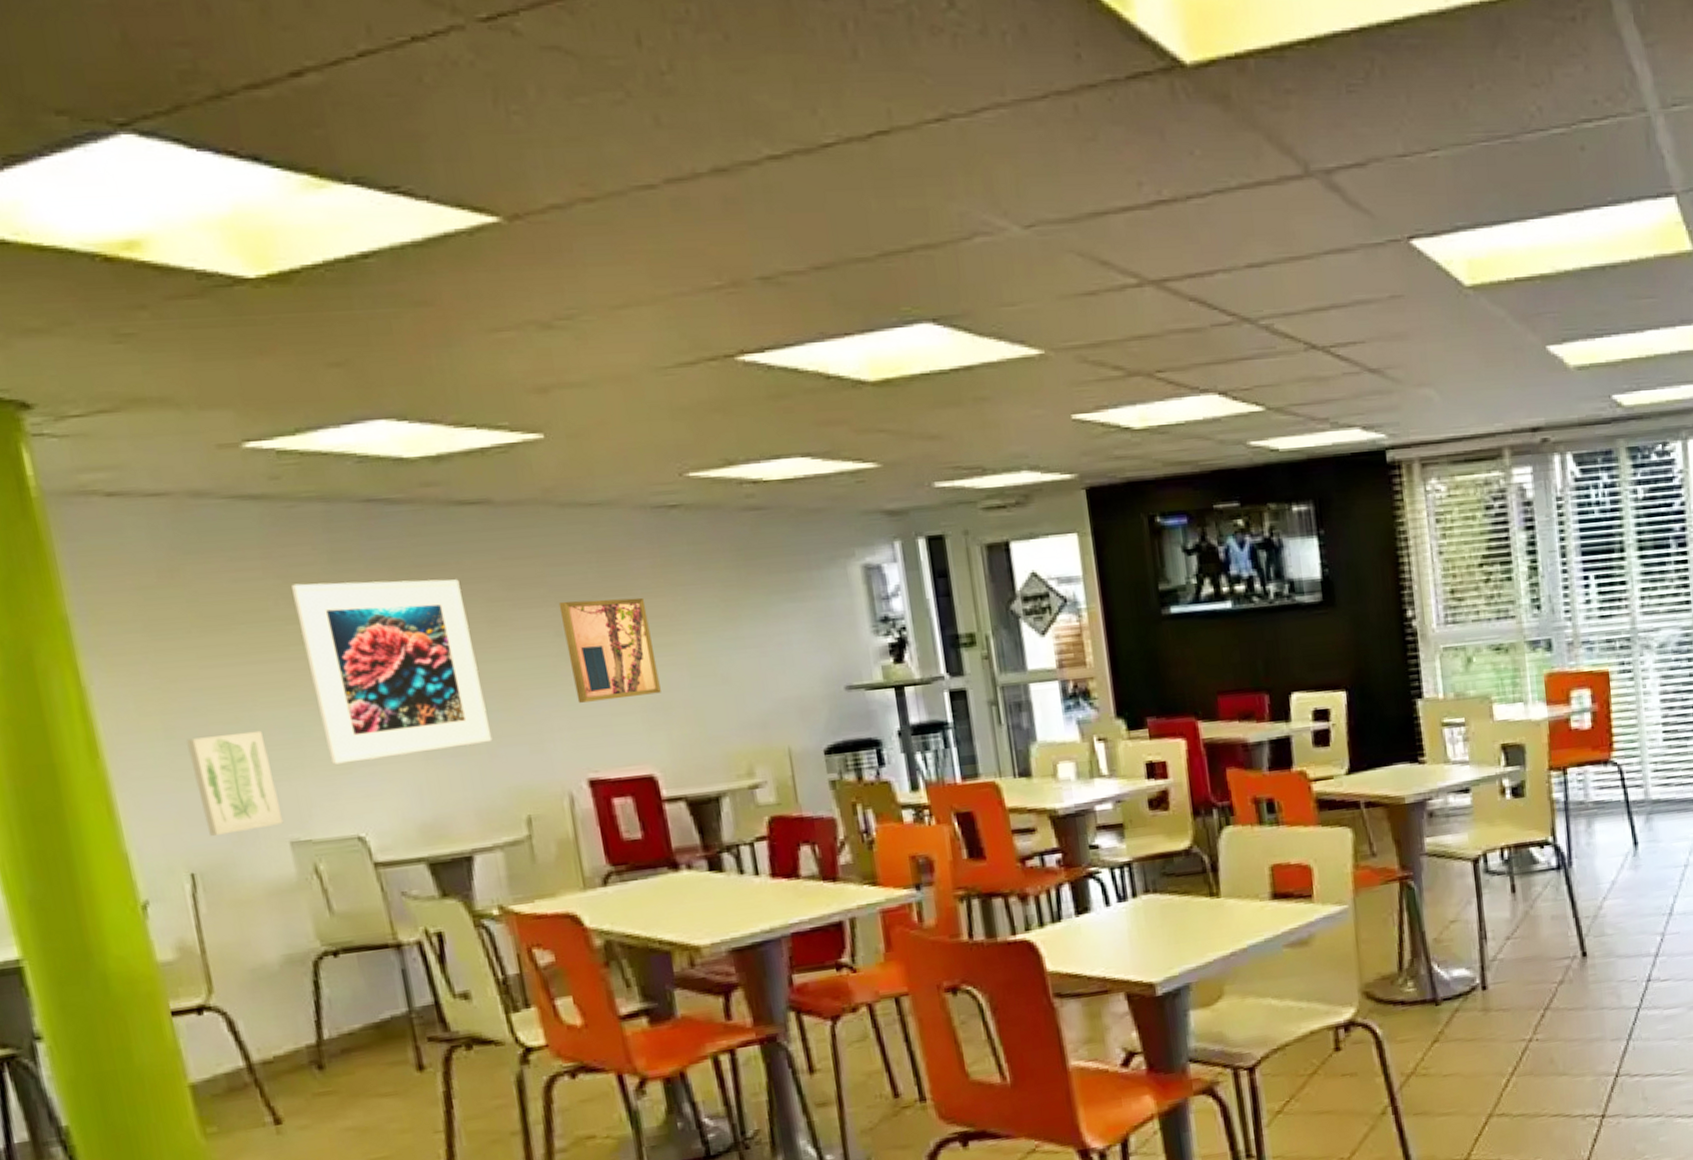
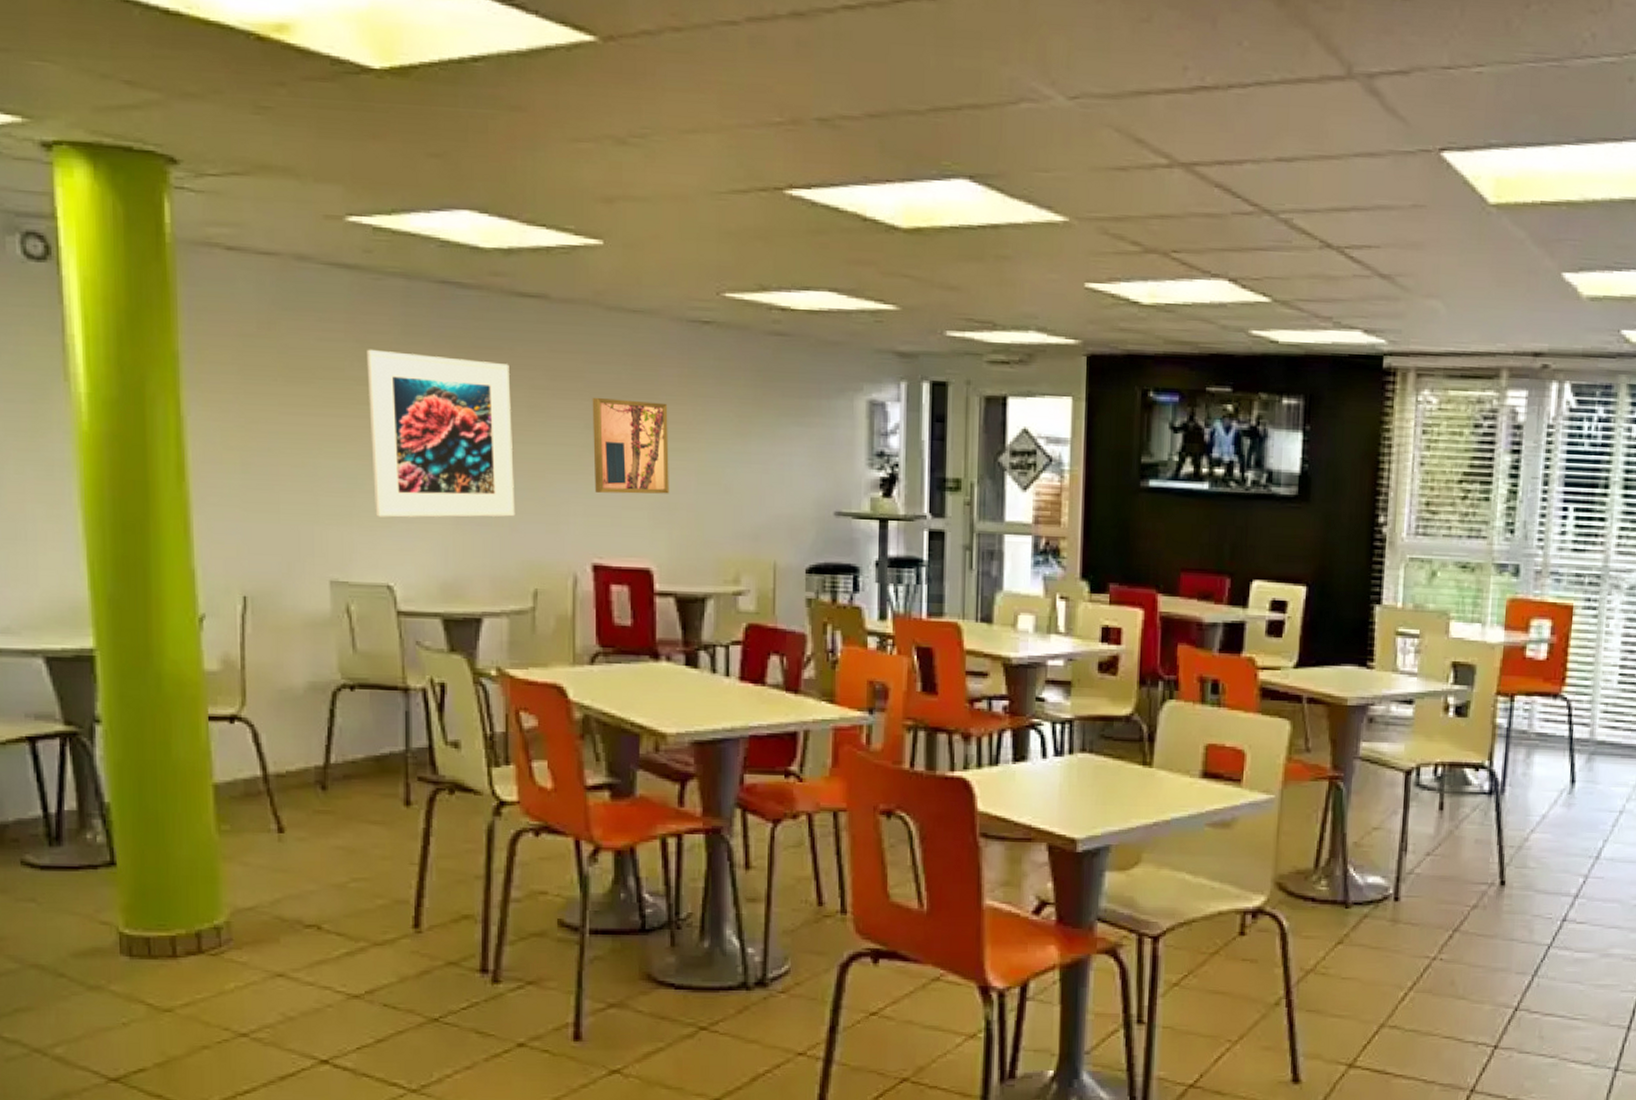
wall art: present [186,730,284,836] -> none [258,475,327,566]

